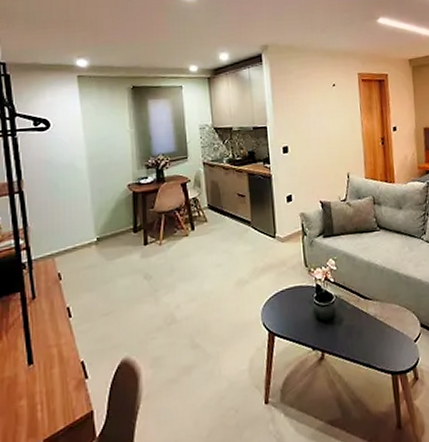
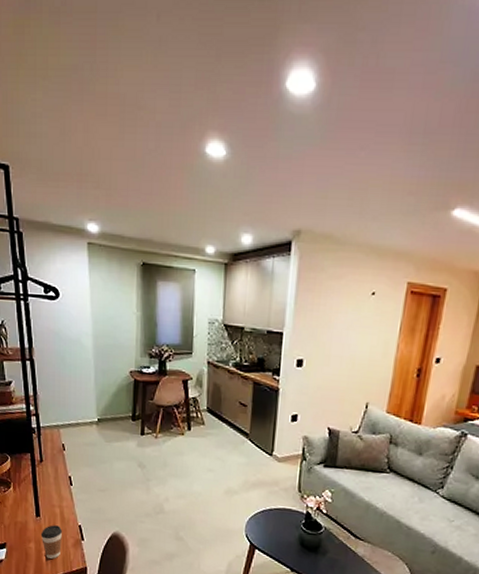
coffee cup: none [34,368,62,413] -> present [40,525,63,559]

